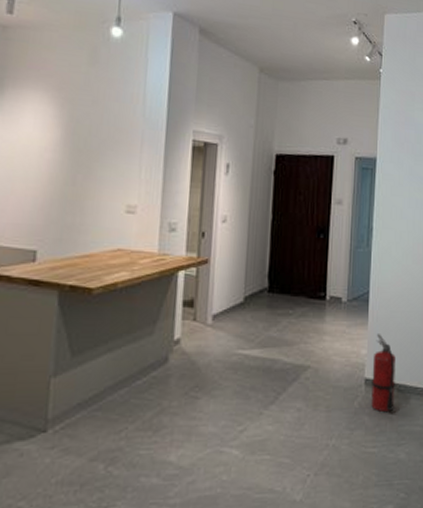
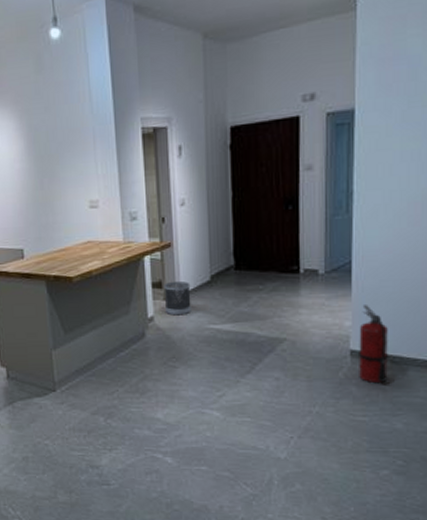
wastebasket: none [193,300,223,338] -> present [163,280,192,316]

